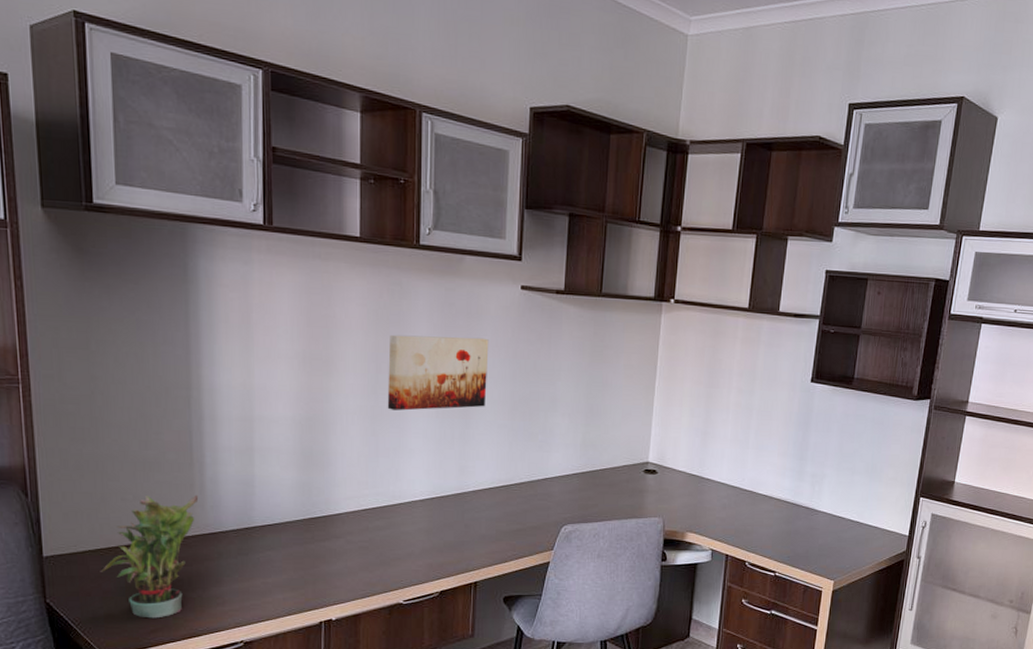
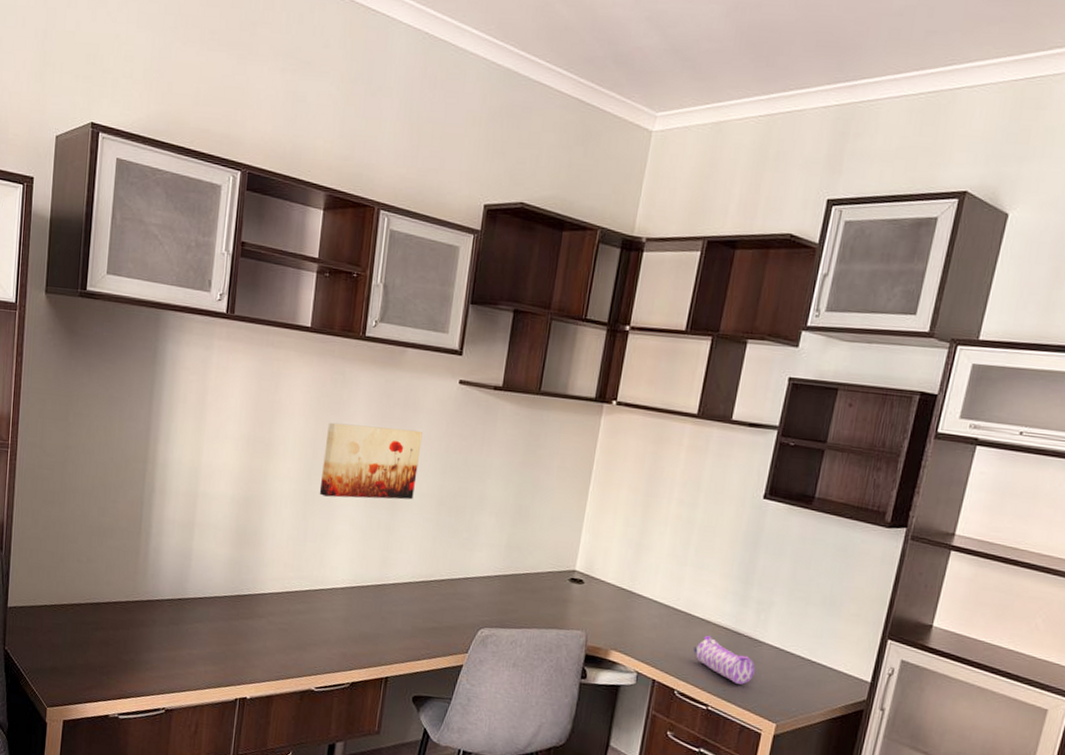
potted plant: present [100,494,199,619] -> none [51,558,142,676]
pencil case: none [759,509,814,550] -> present [692,635,755,685]

